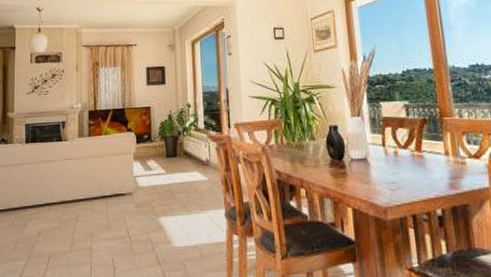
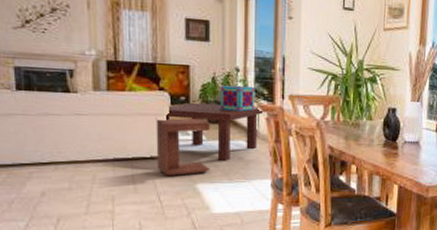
coffee table: none [125,138,213,193] -> present [156,102,264,161]
side table: none [125,153,170,212] -> present [156,118,211,177]
decorative cube: none [175,119,206,144] -> present [220,85,255,112]

